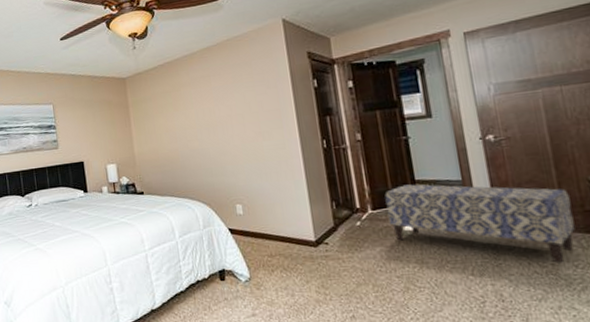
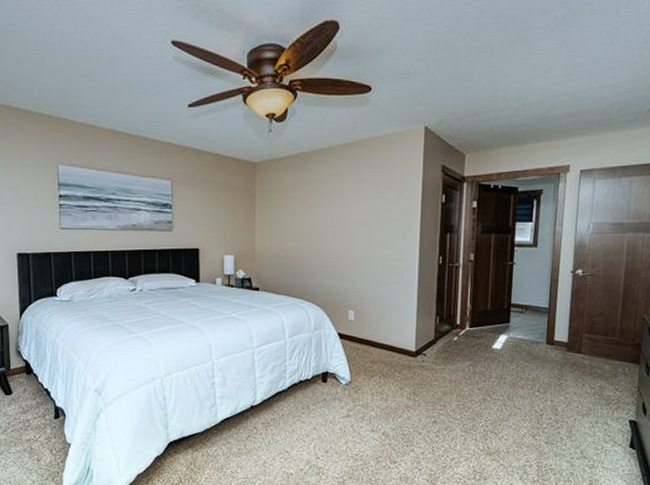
bench: present [384,184,576,263] -> none [481,307,626,386]

